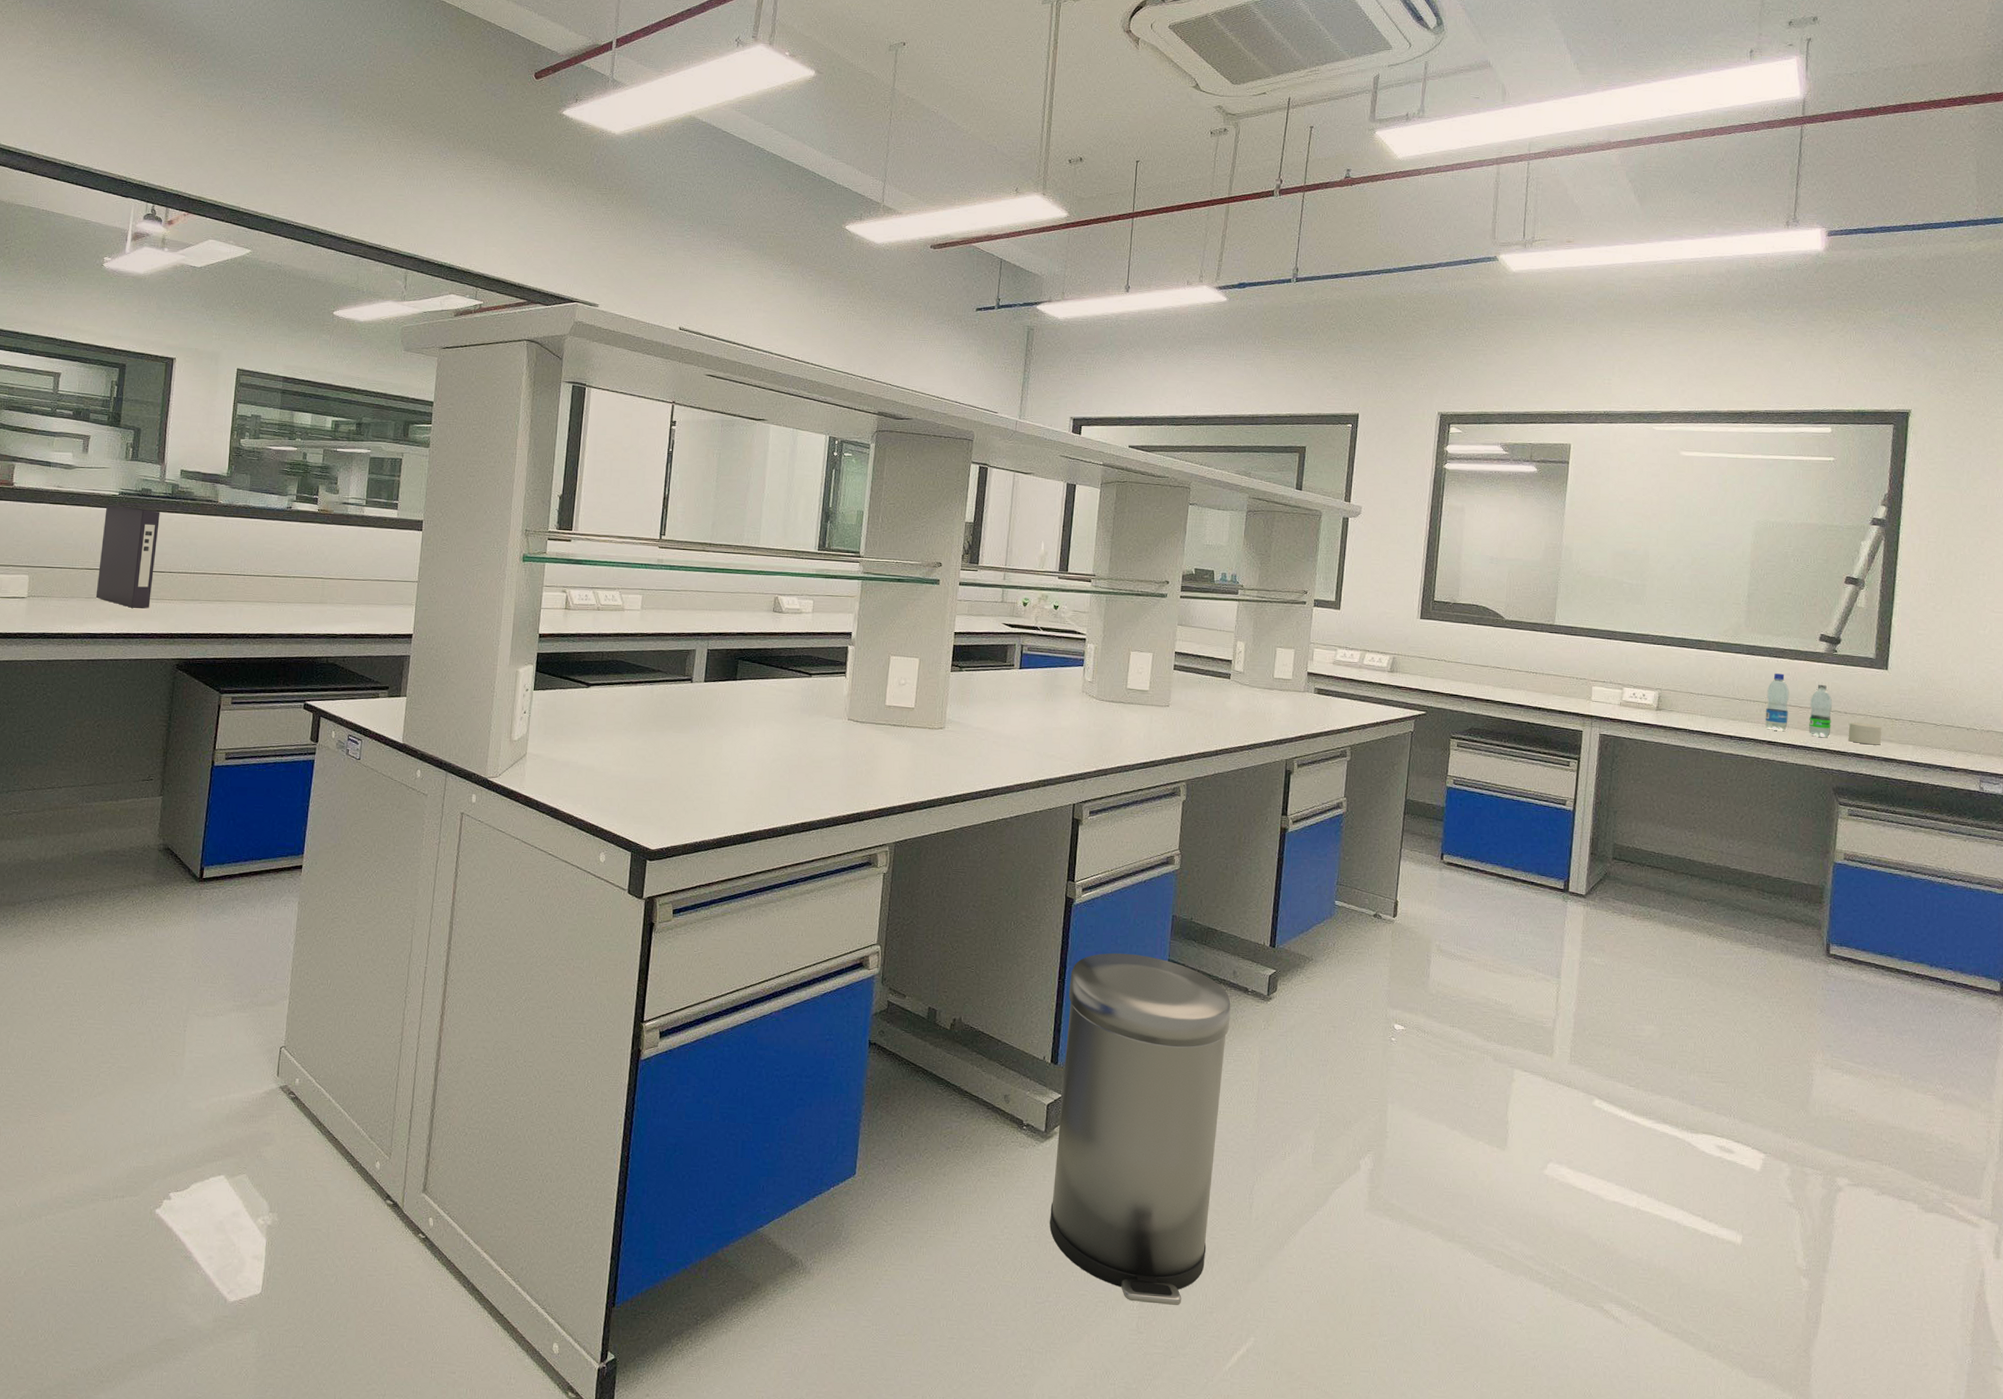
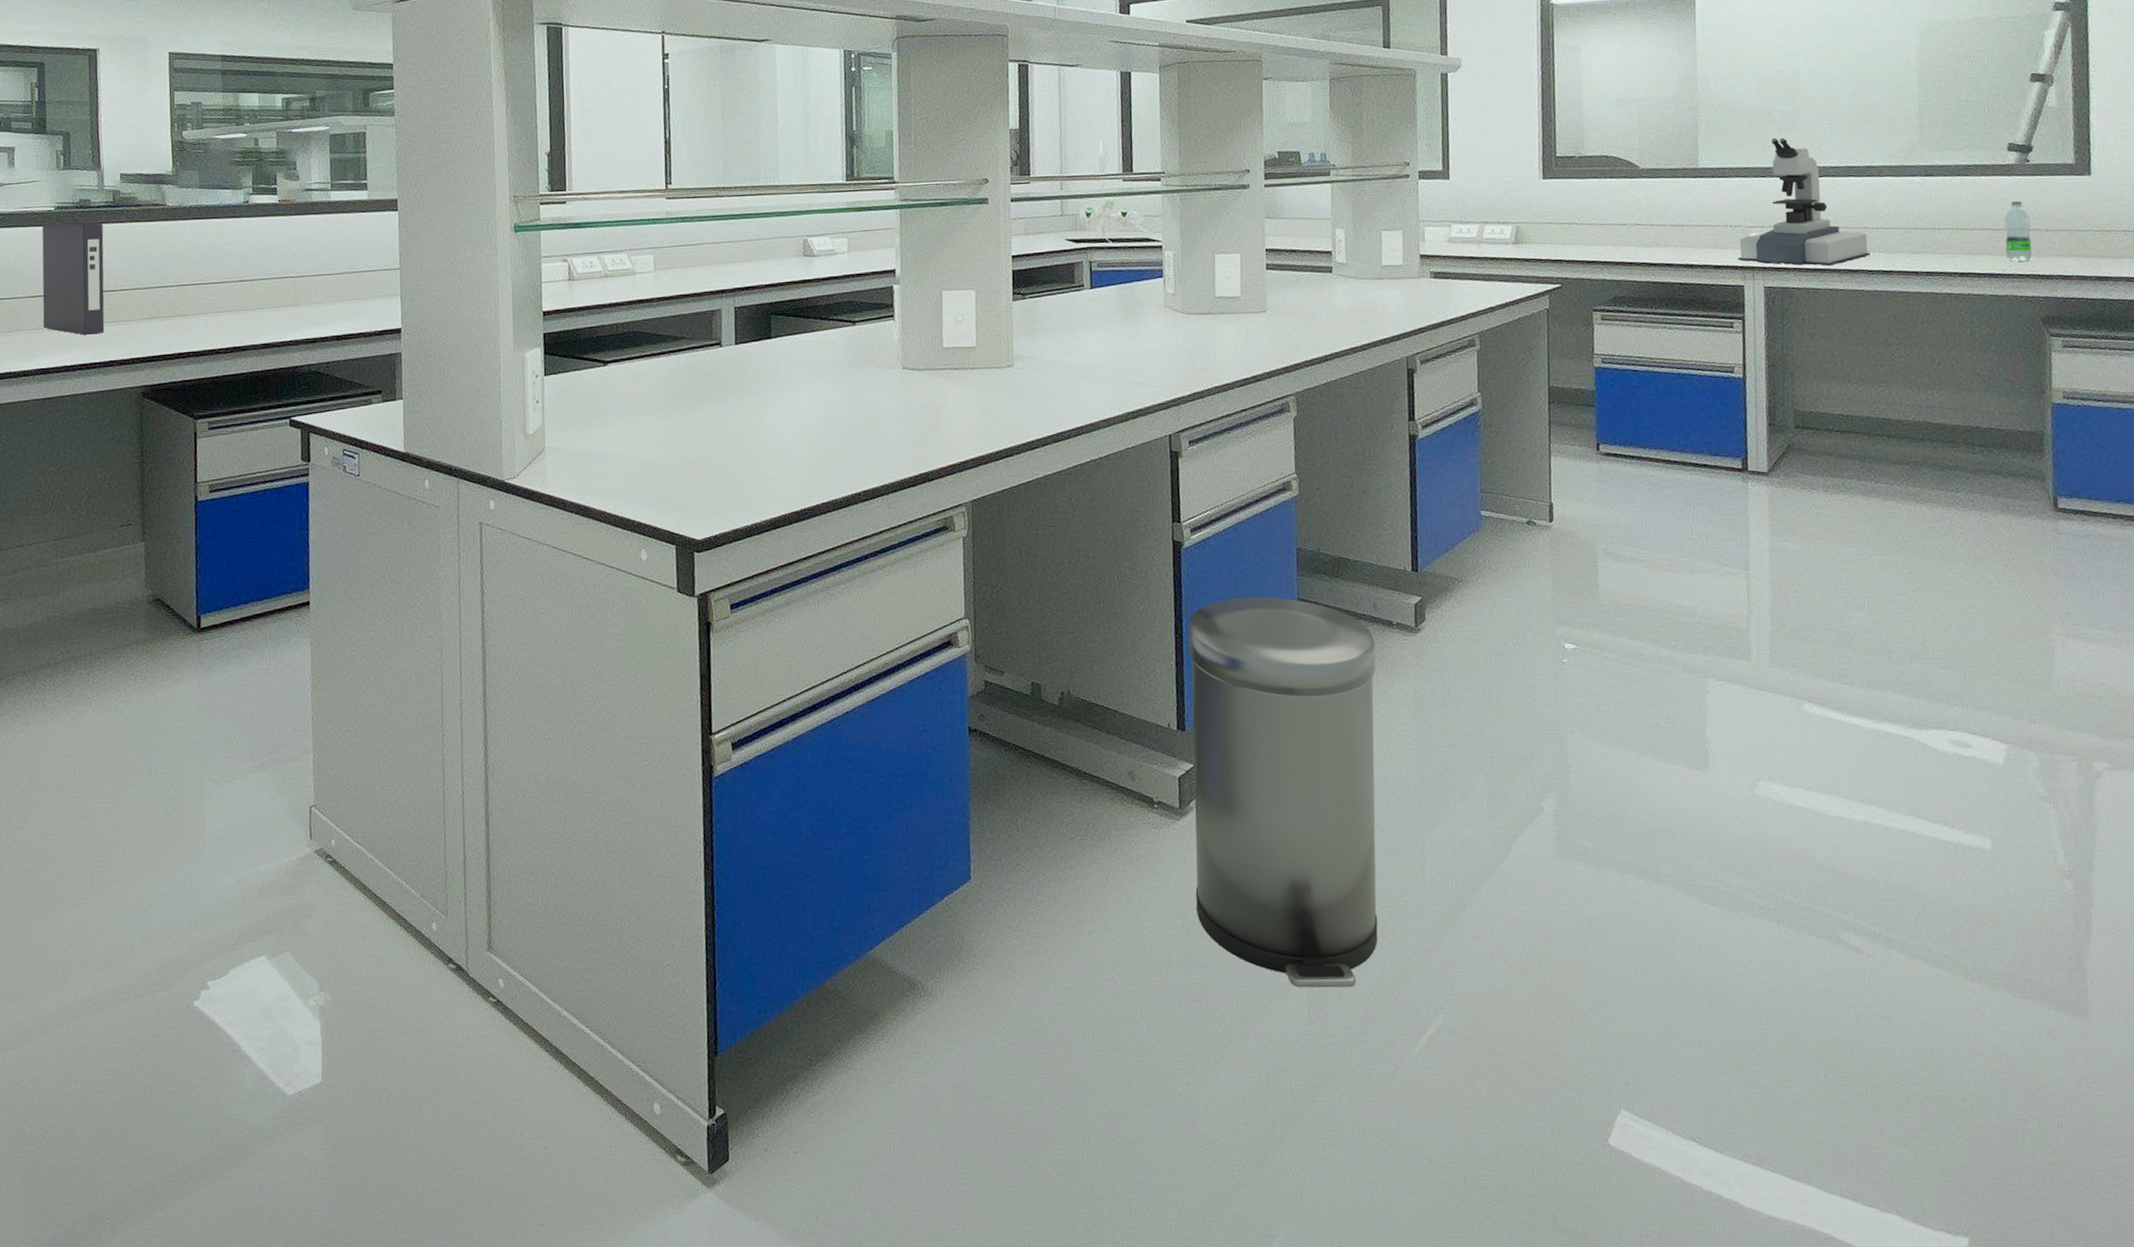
microscope: none [1580,606,1694,722] -> present [1738,138,1871,266]
bottle: present [1765,673,1790,732] -> none [1952,193,1981,261]
jar: present [1848,722,1882,745] -> none [2052,239,2092,264]

